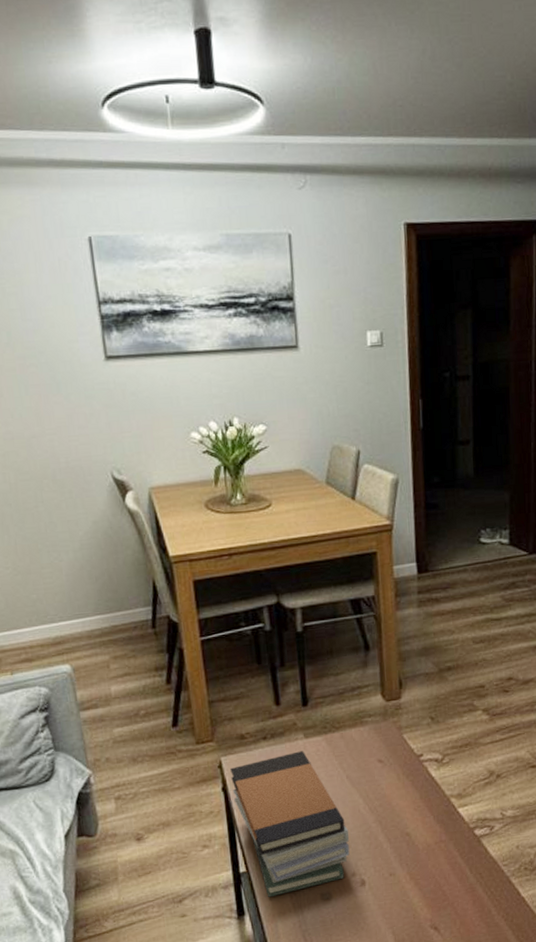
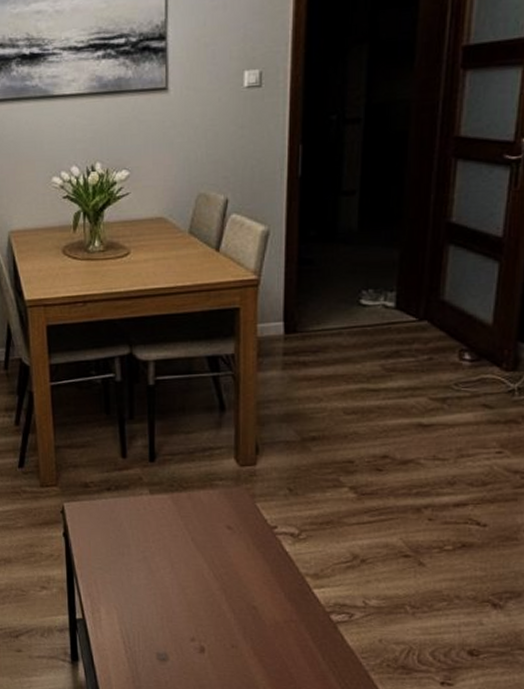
book stack: present [230,751,350,897] -> none [72,507,191,648]

